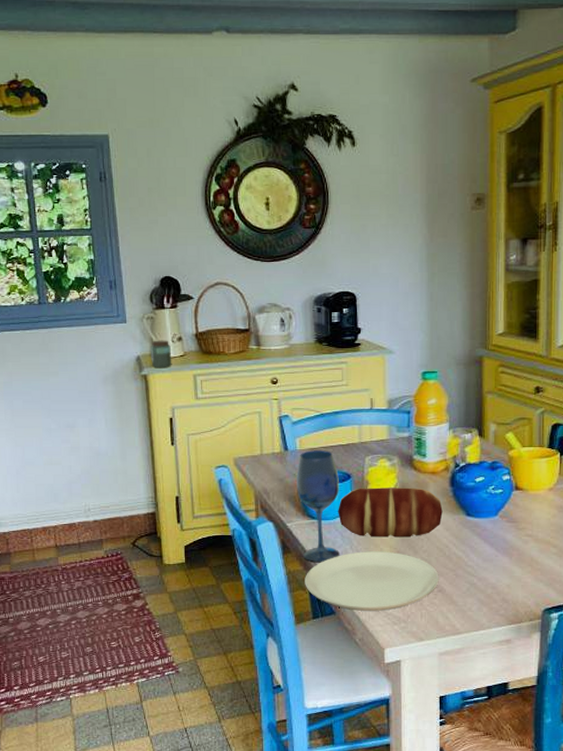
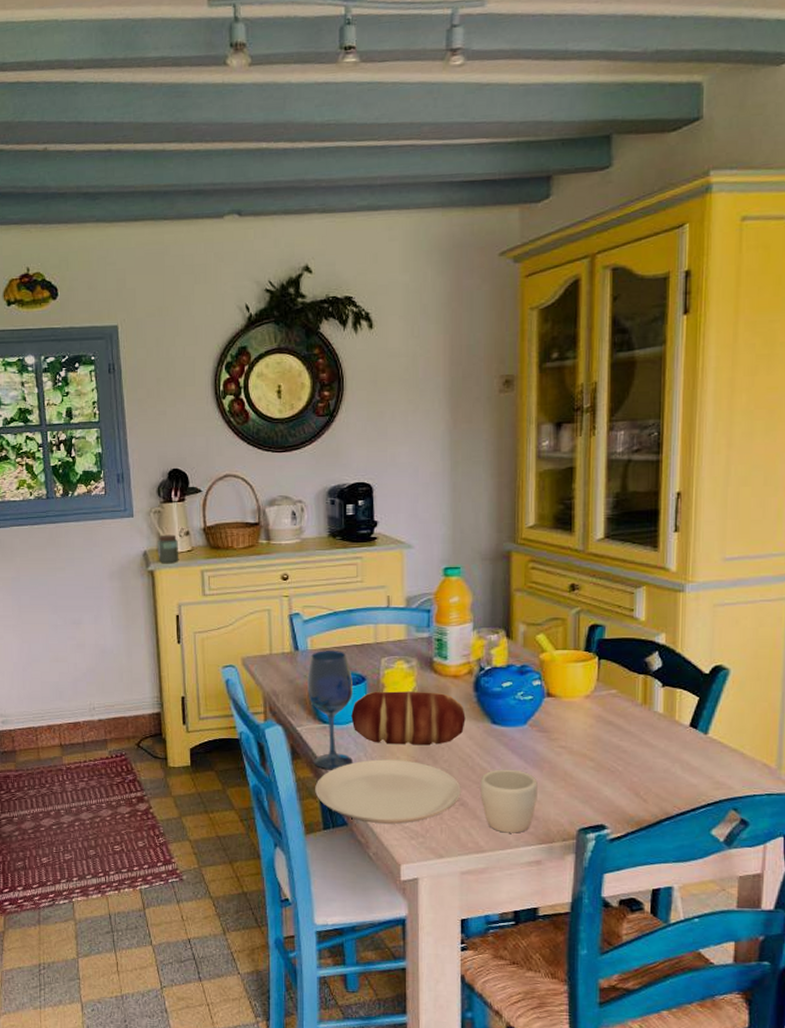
mug: none [457,557,507,616] -> present [480,769,538,833]

